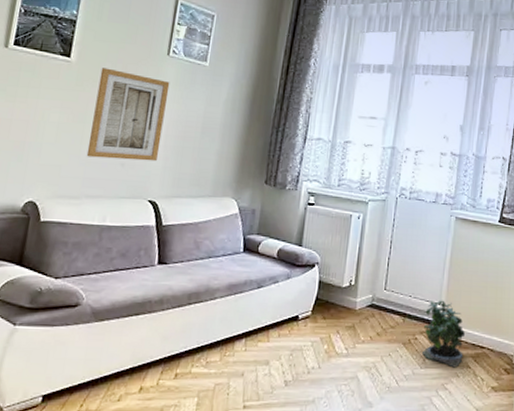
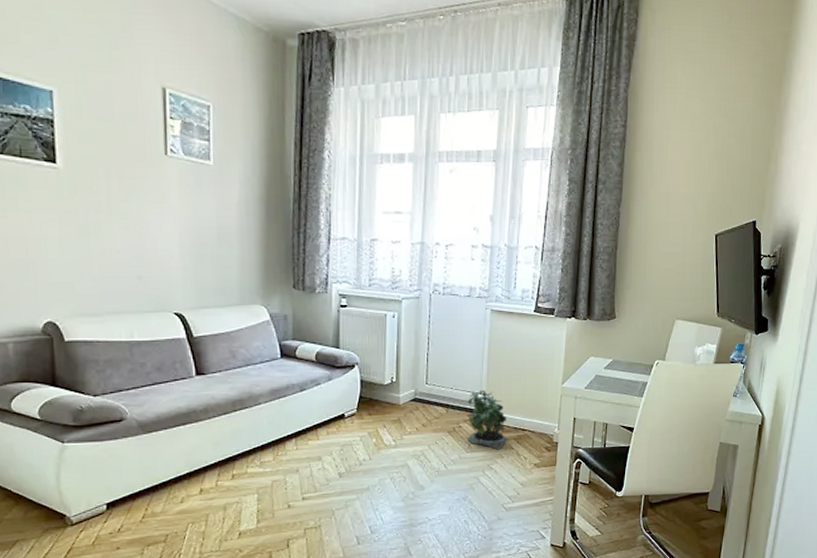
wall art: present [86,68,170,162] -> none [94,173,176,272]

